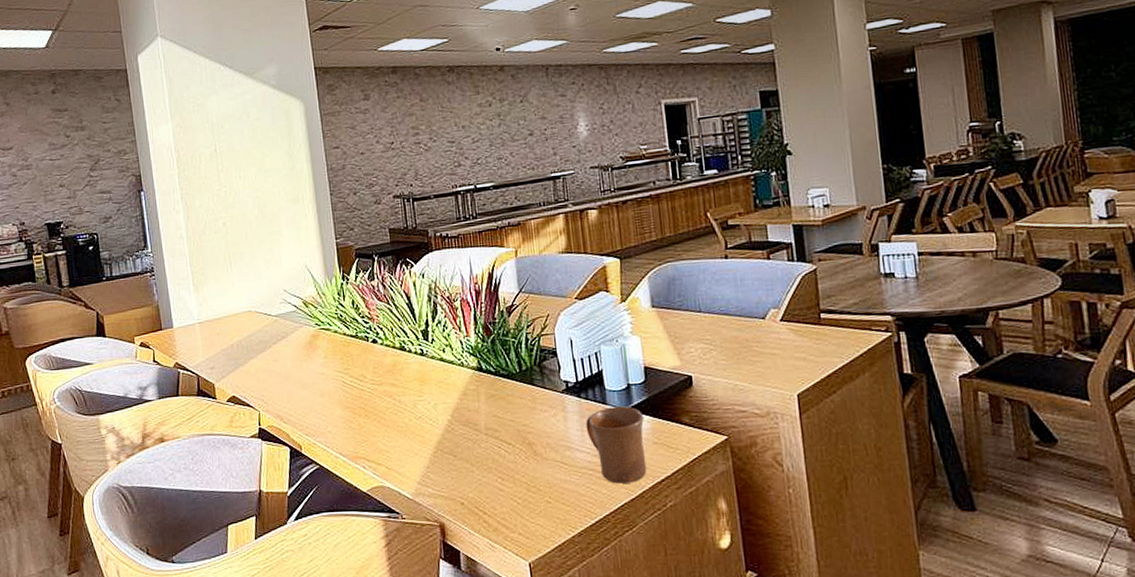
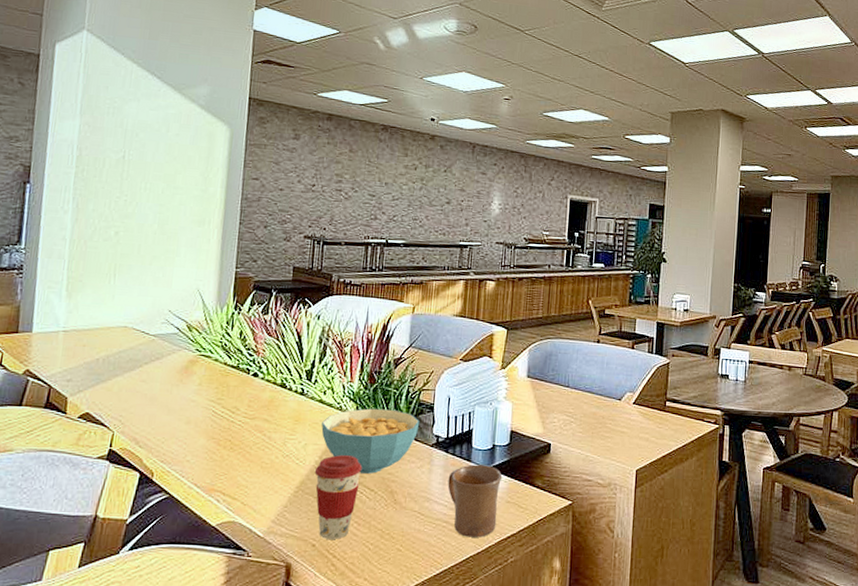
cereal bowl: none [447,359,545,428] -> present [321,408,420,474]
coffee cup: none [449,411,496,497] -> present [314,455,363,540]

